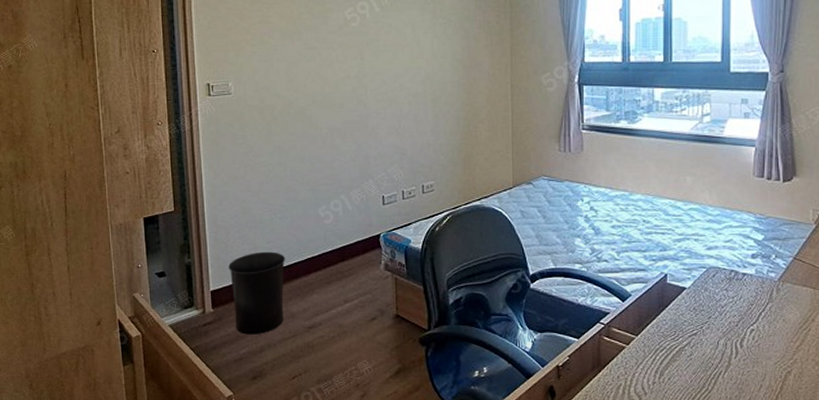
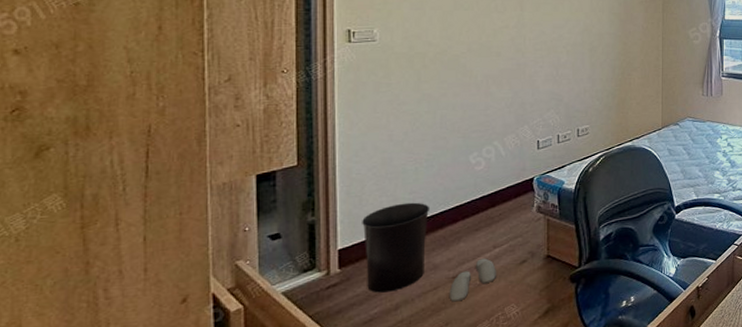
slippers: none [306,312,349,351] -> present [449,258,497,302]

